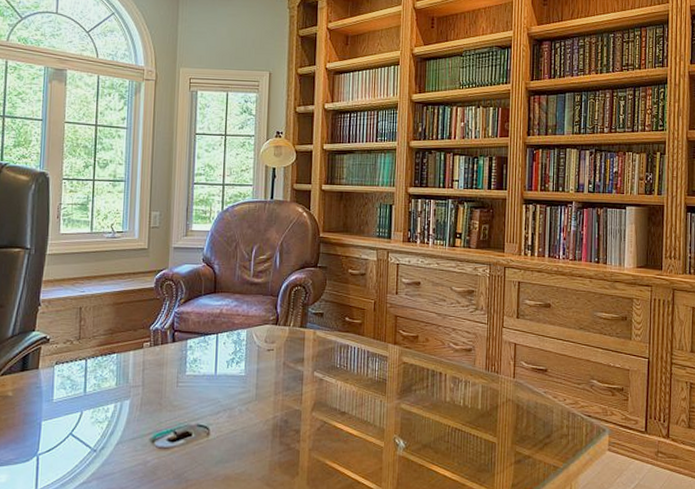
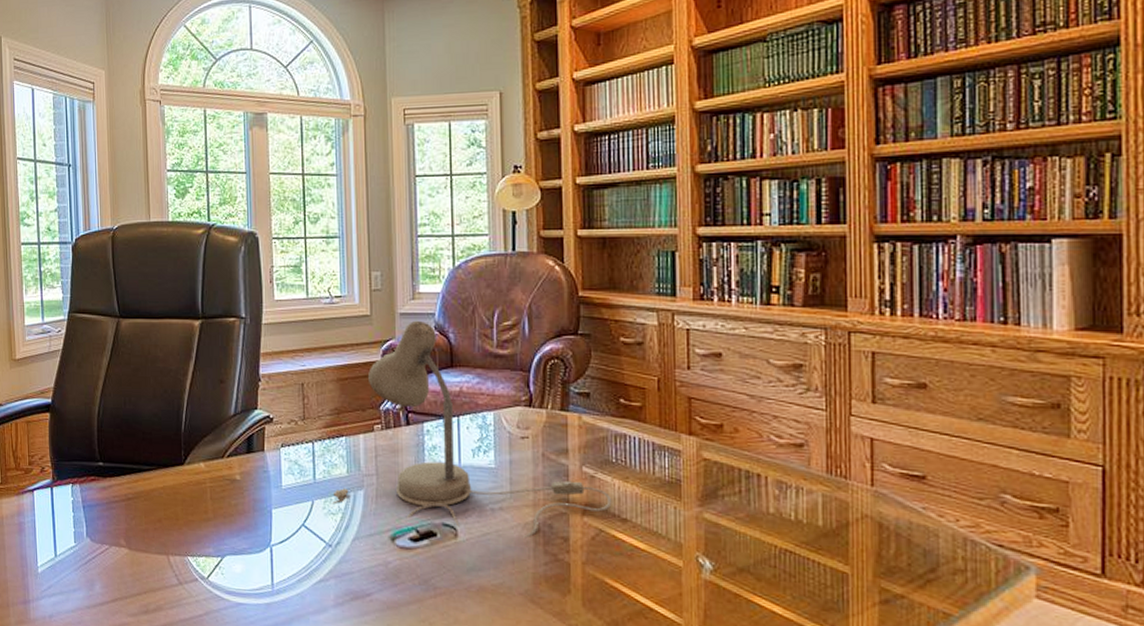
desk lamp: none [99,253,335,433] -> present [331,320,612,538]

